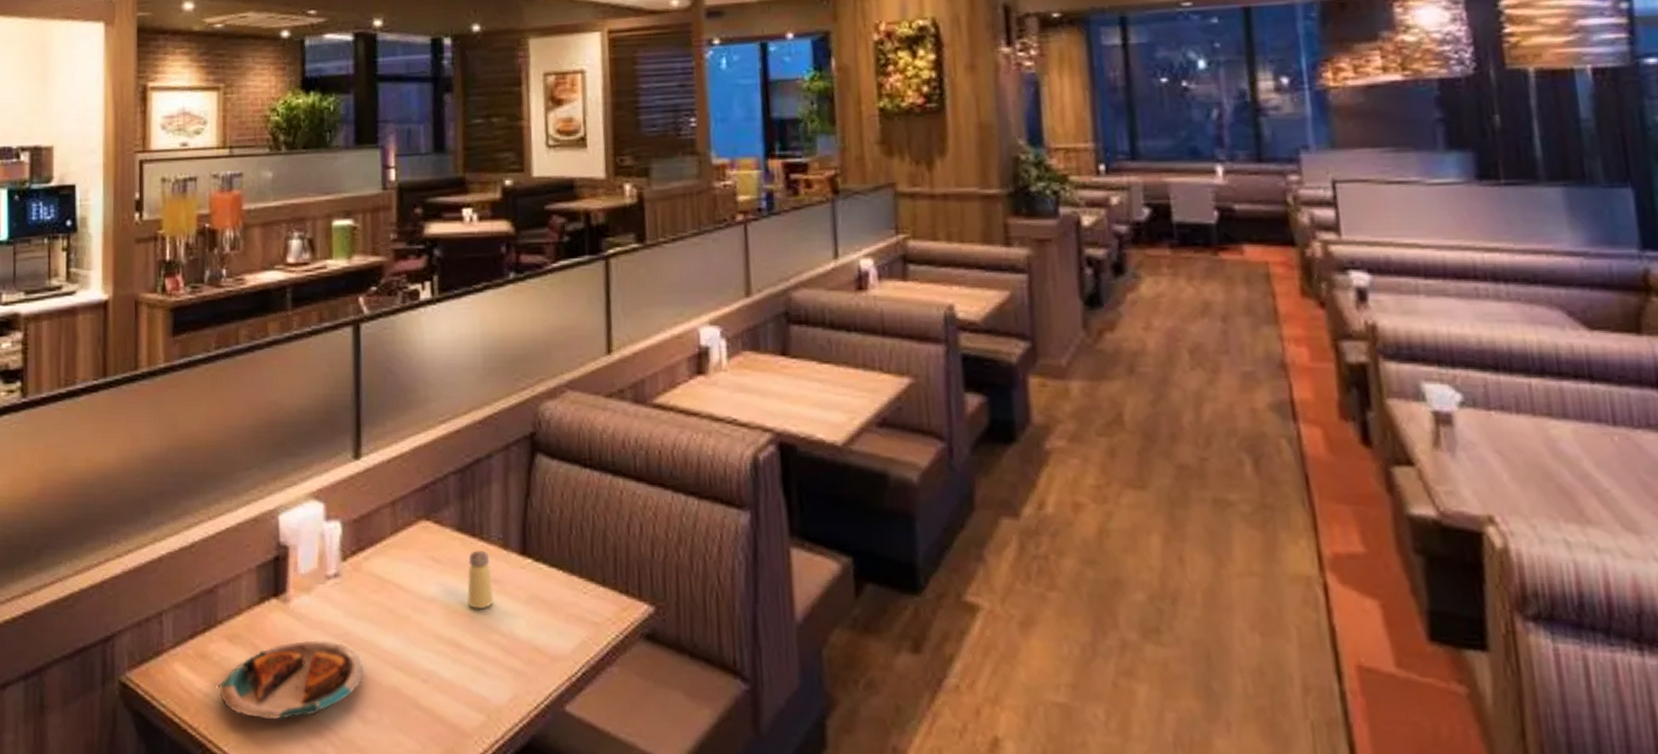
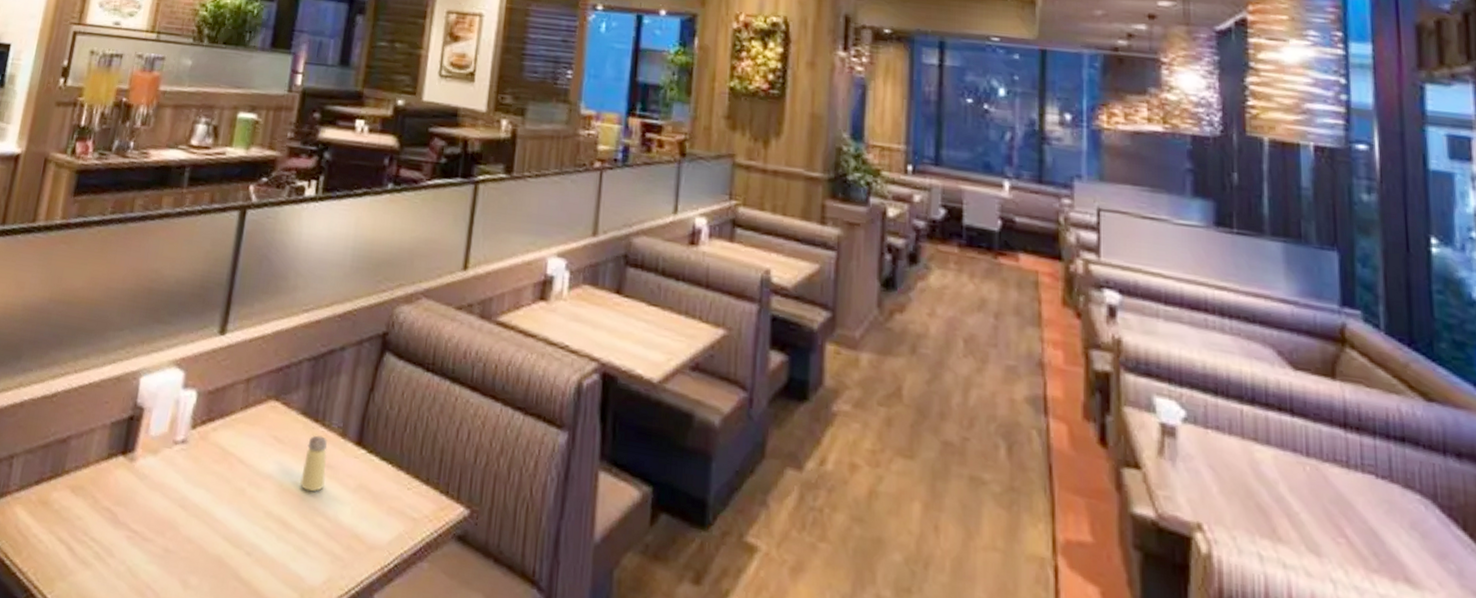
plate: present [218,640,363,720] -> none [53,500,194,575]

